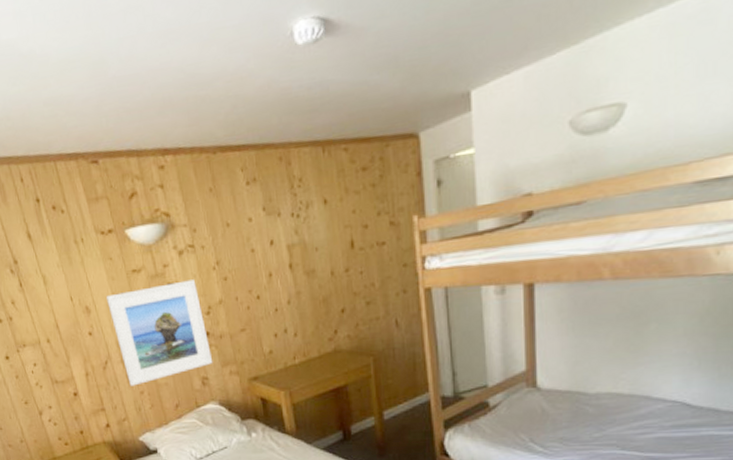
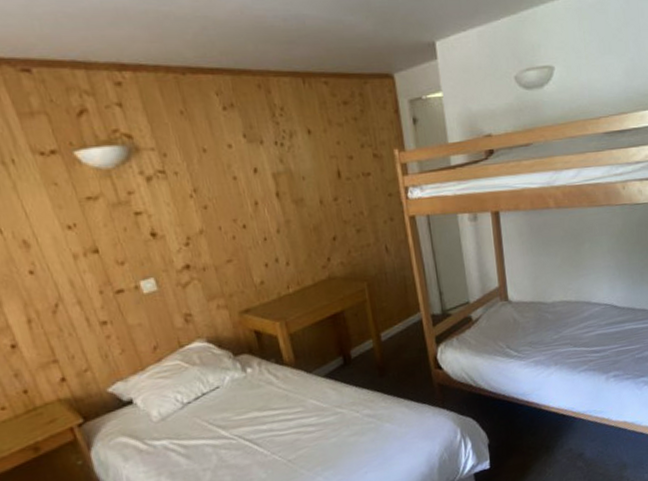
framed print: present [105,279,213,386] -> none [51,208,197,331]

